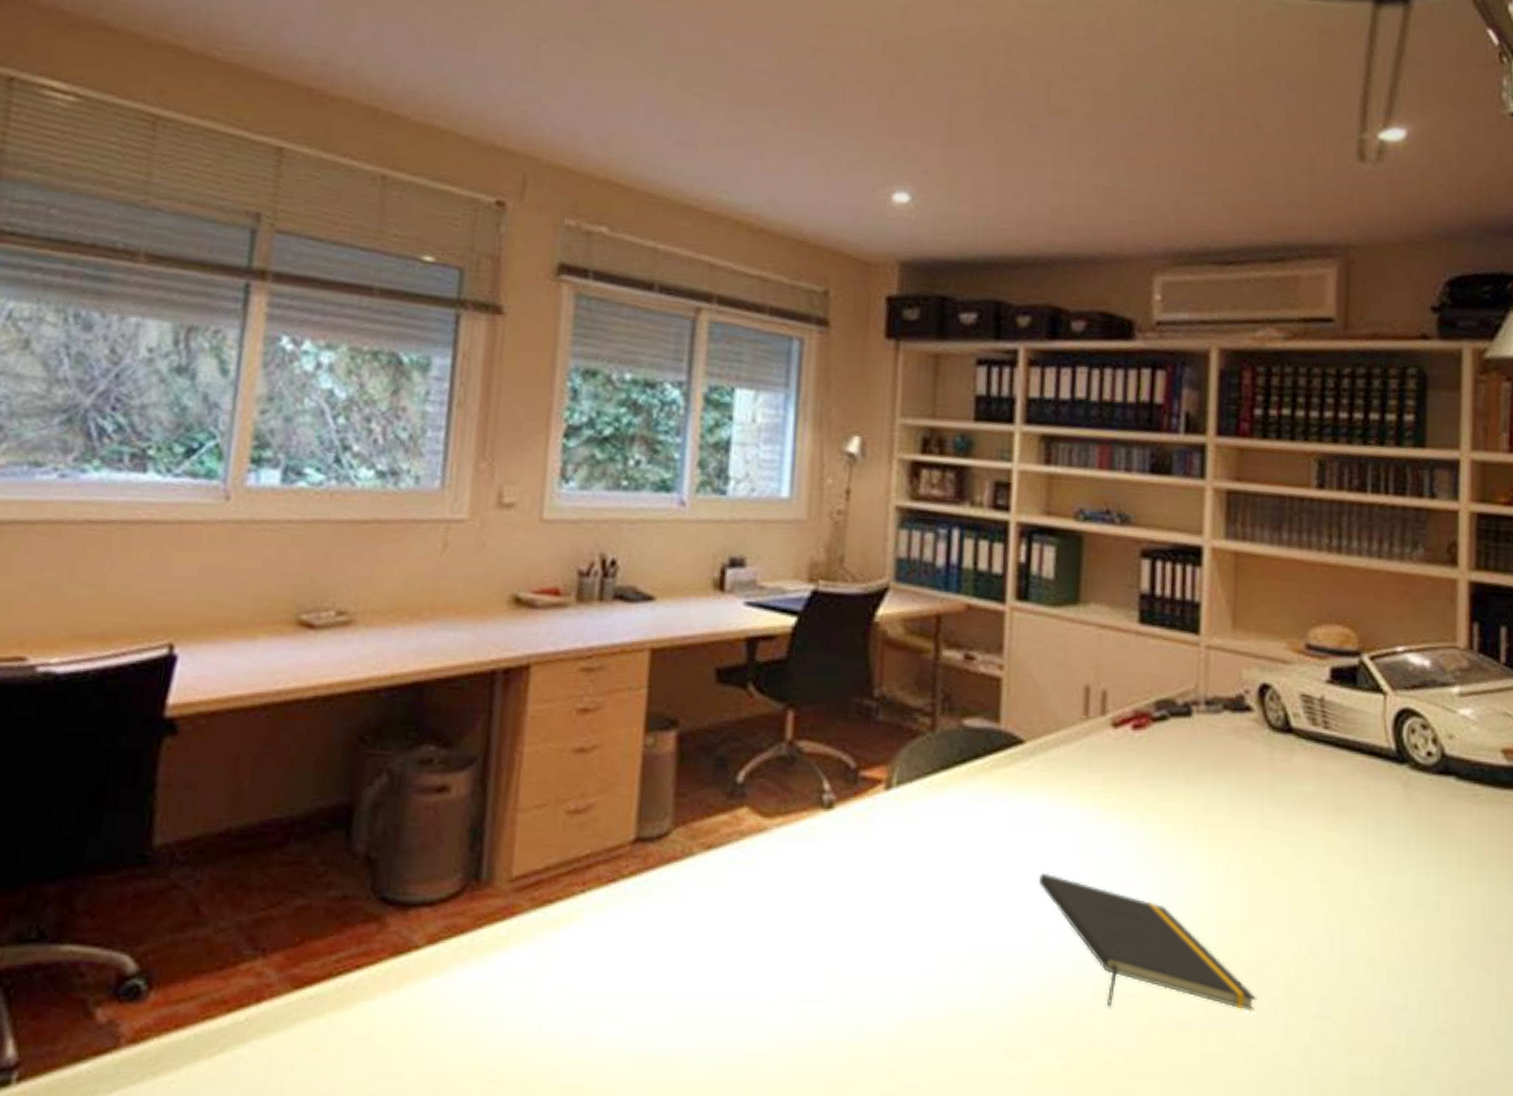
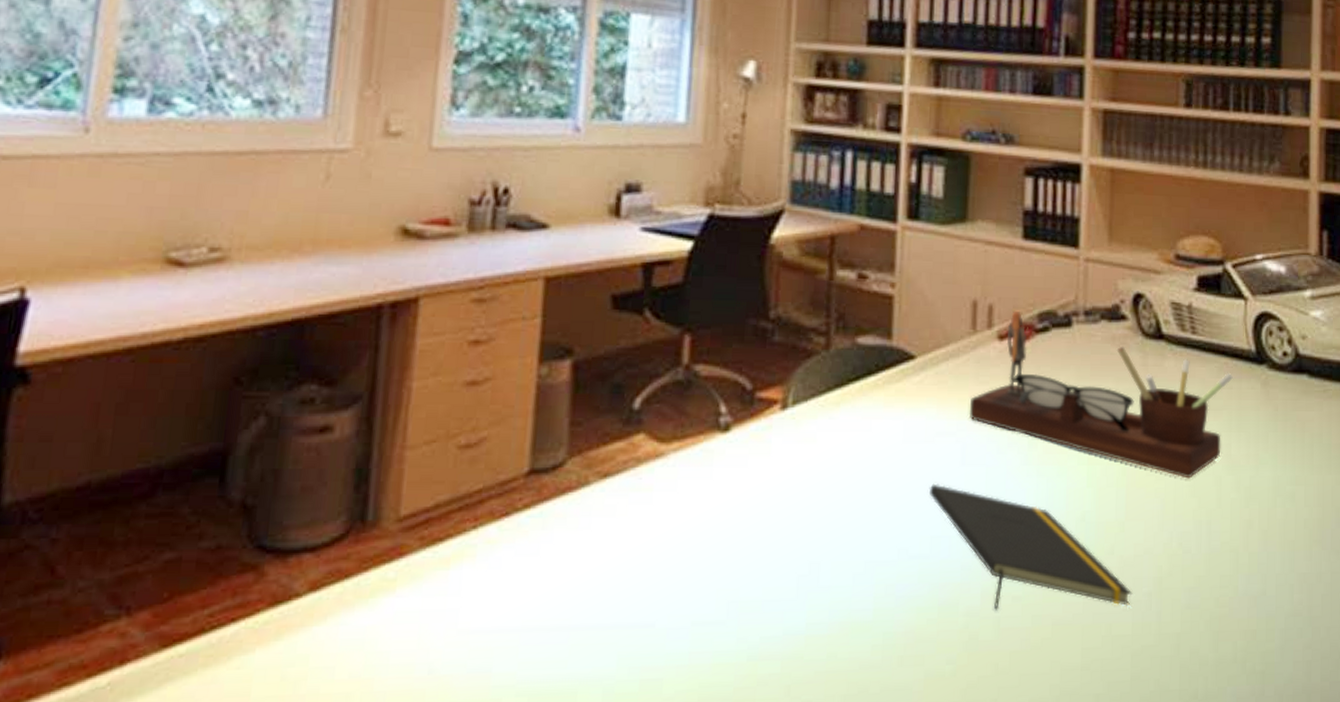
desk organizer: none [1081,697,1371,882] -> present [969,310,1234,479]

